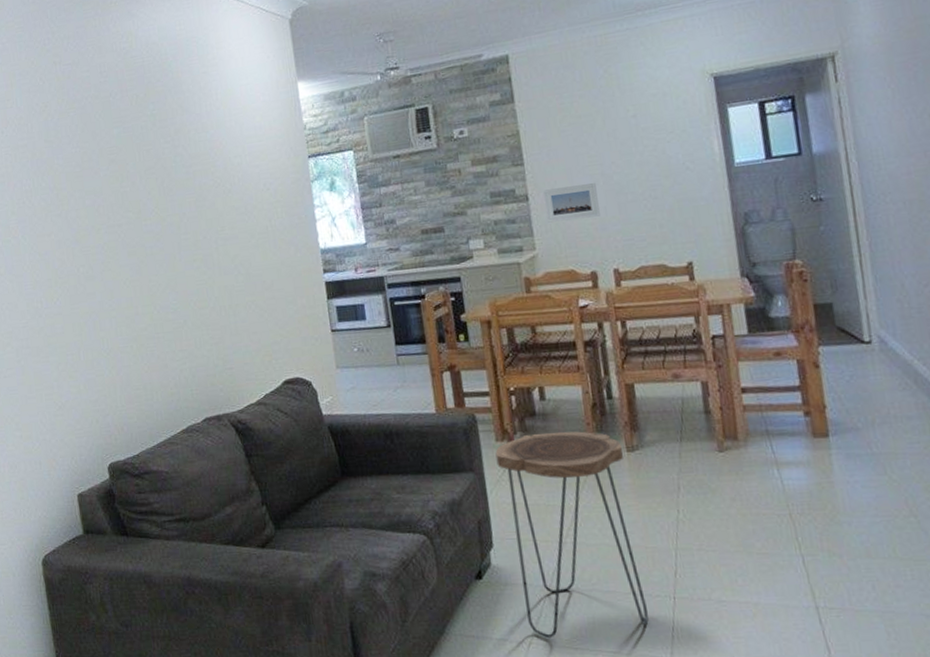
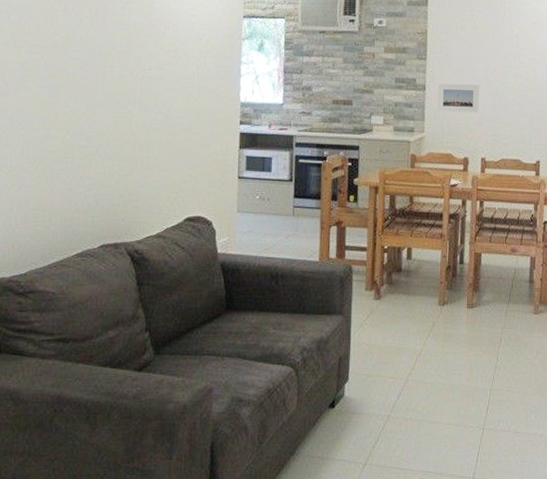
side table: present [495,431,649,639] -> none [363,286,465,460]

